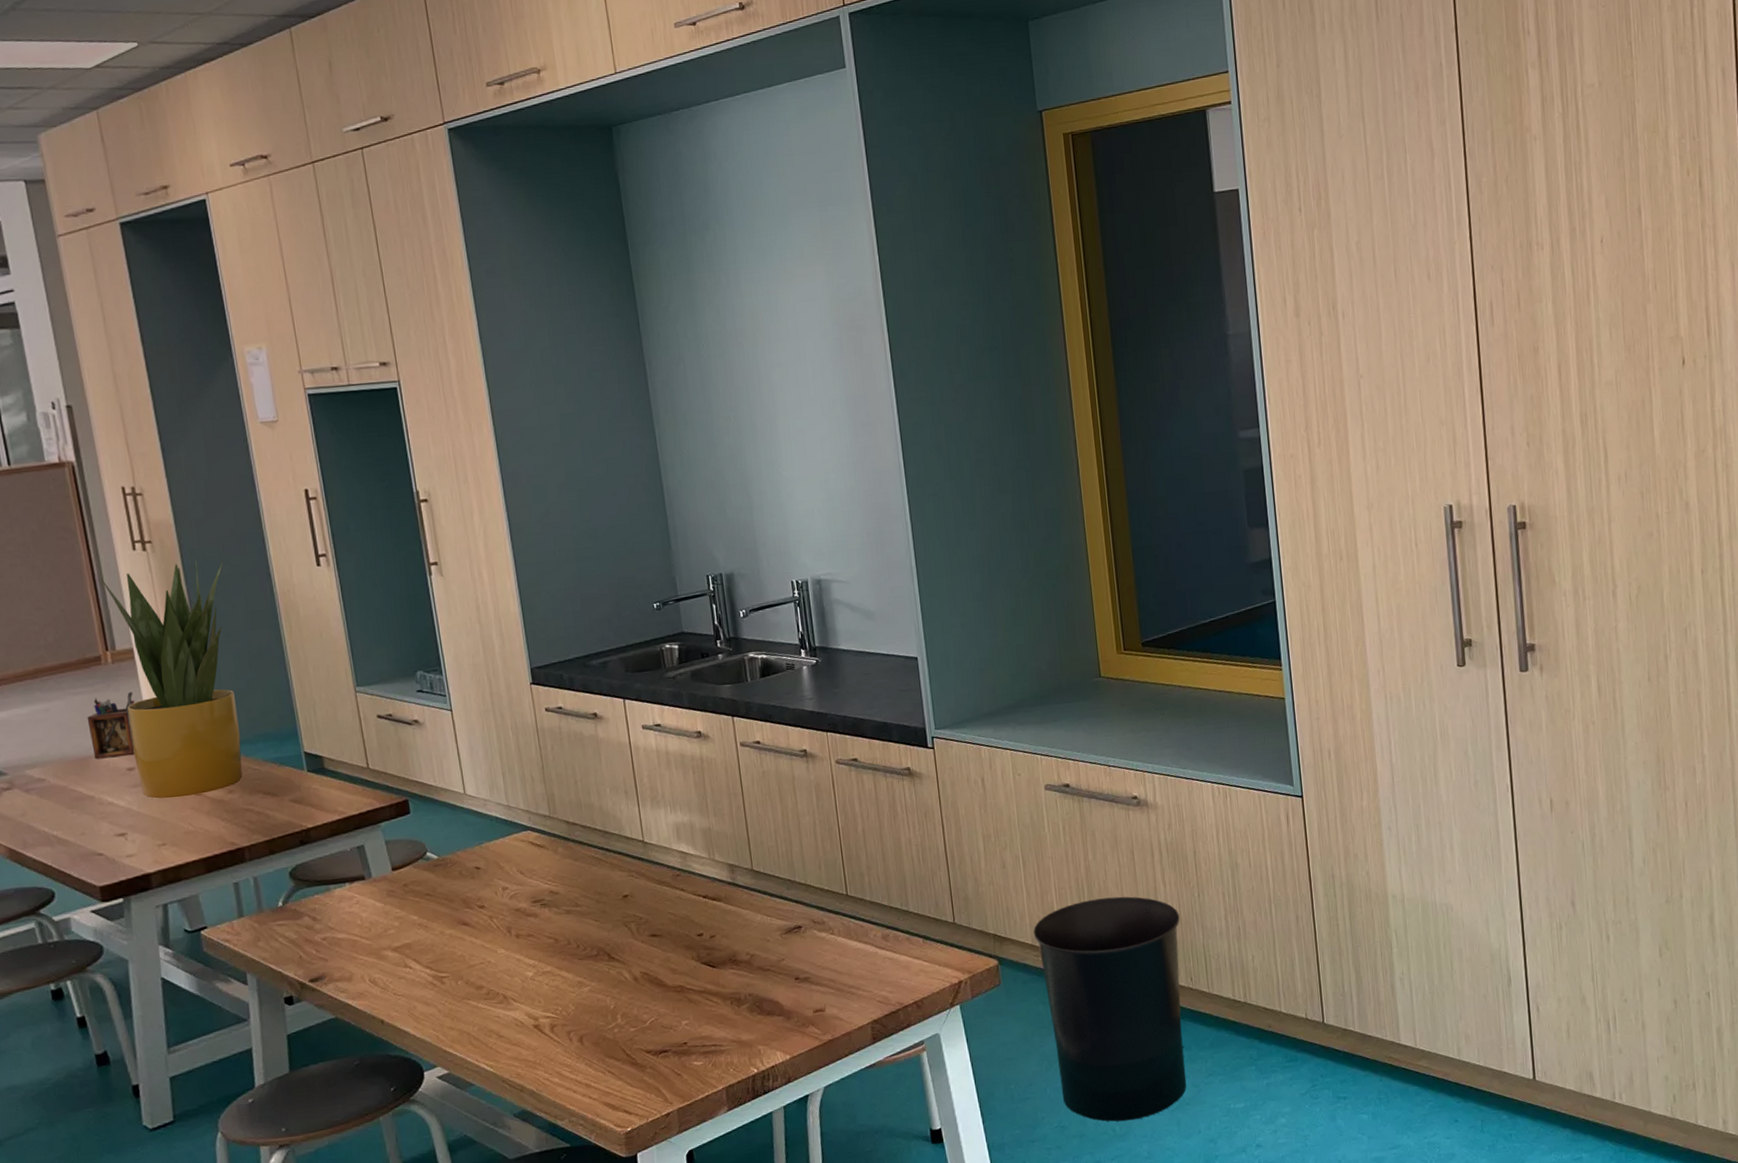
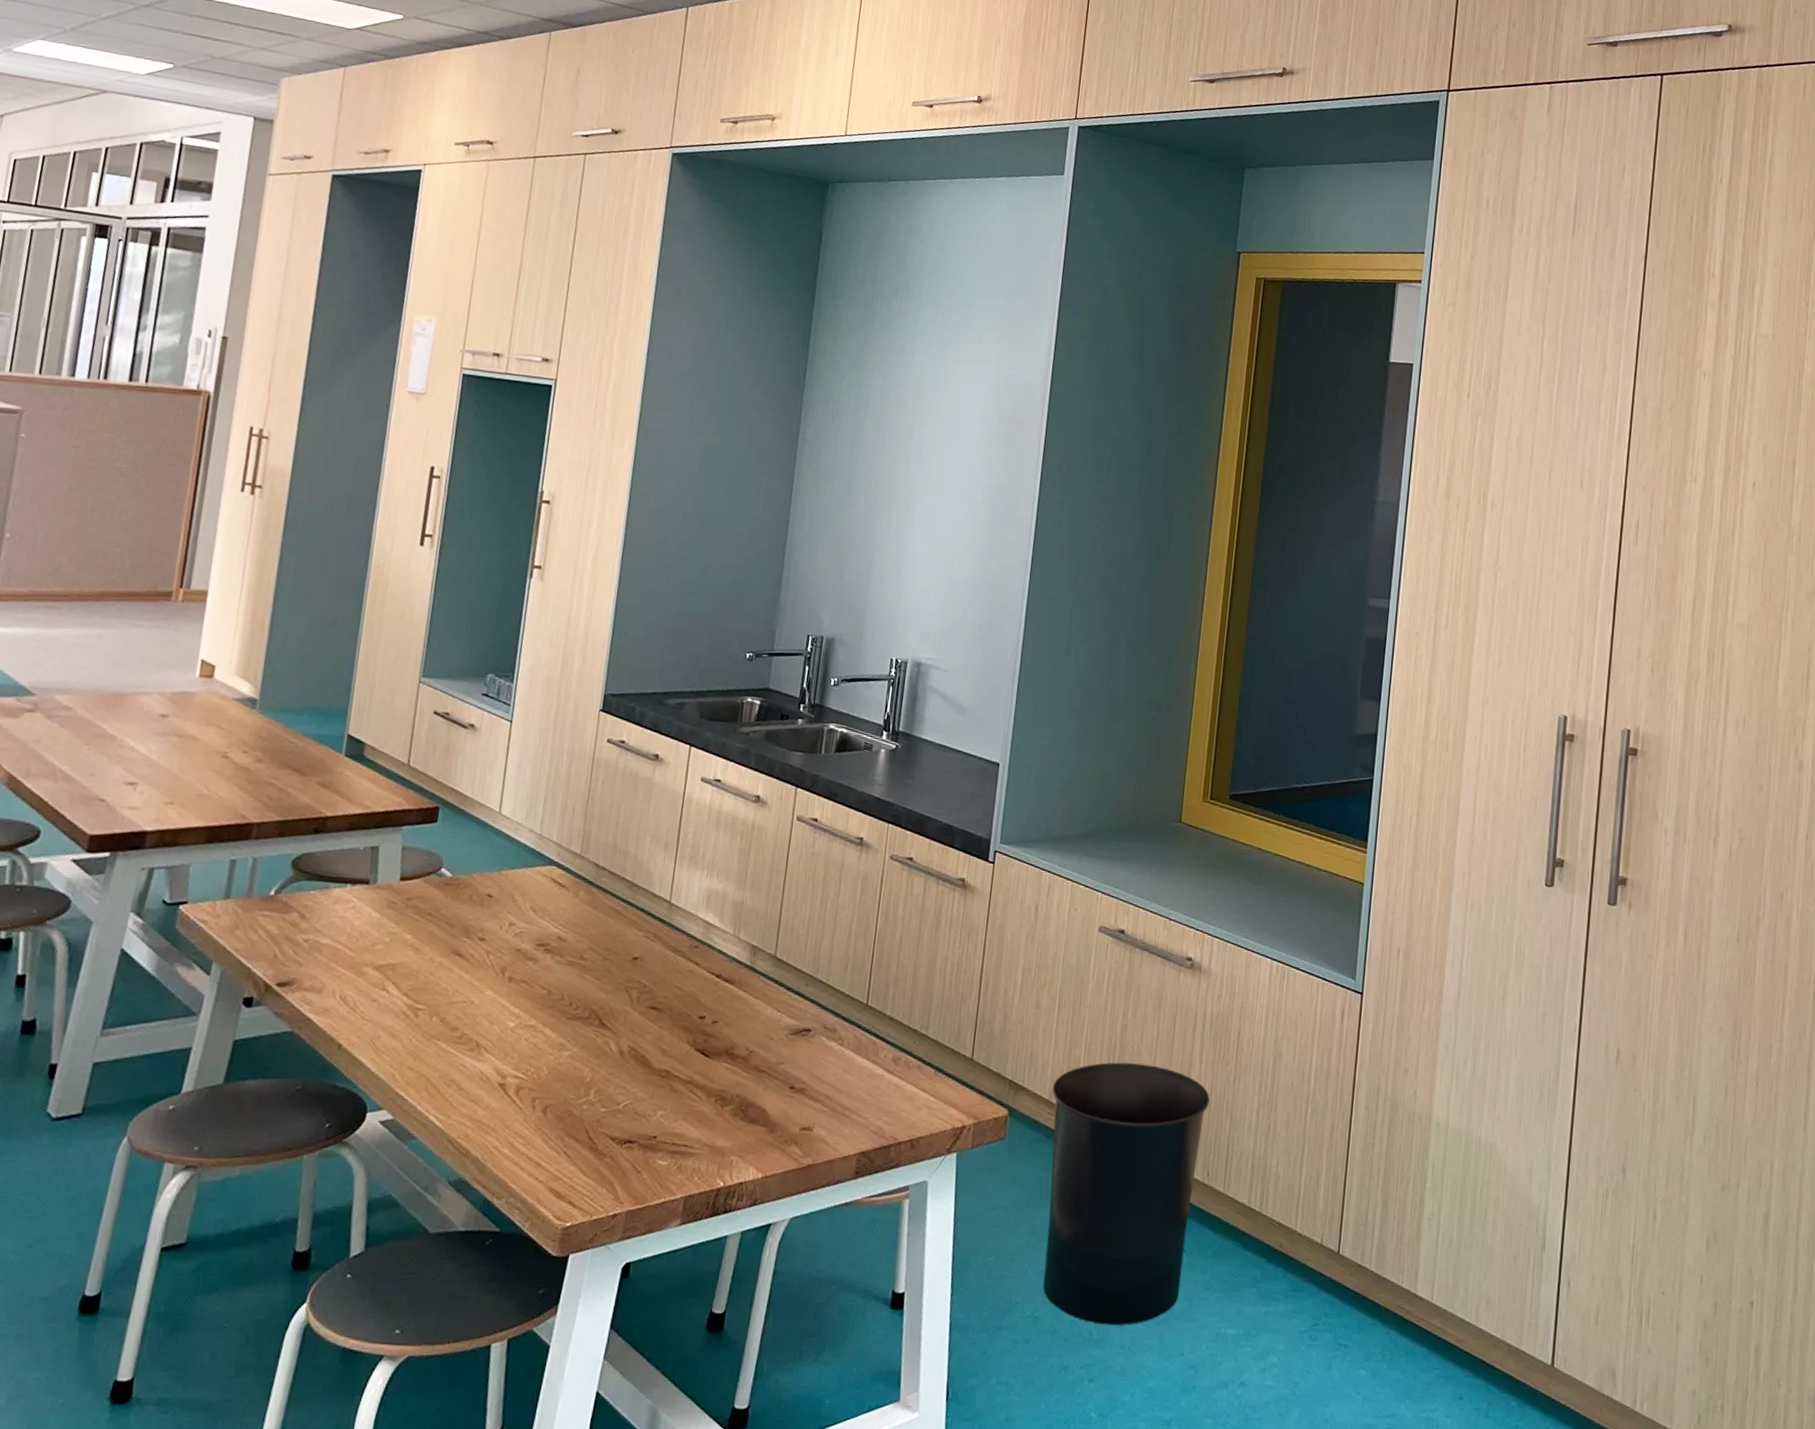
desk organizer: present [87,691,136,760] -> none [131,634,193,702]
planter: present [101,561,243,799] -> none [167,513,327,757]

